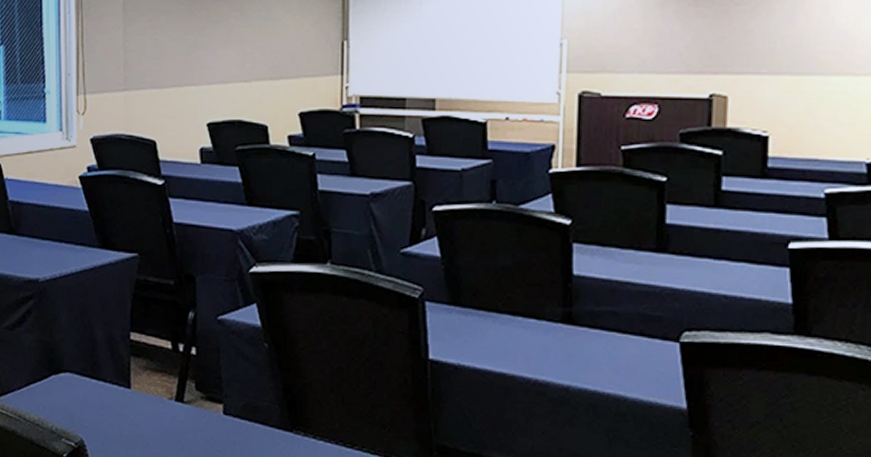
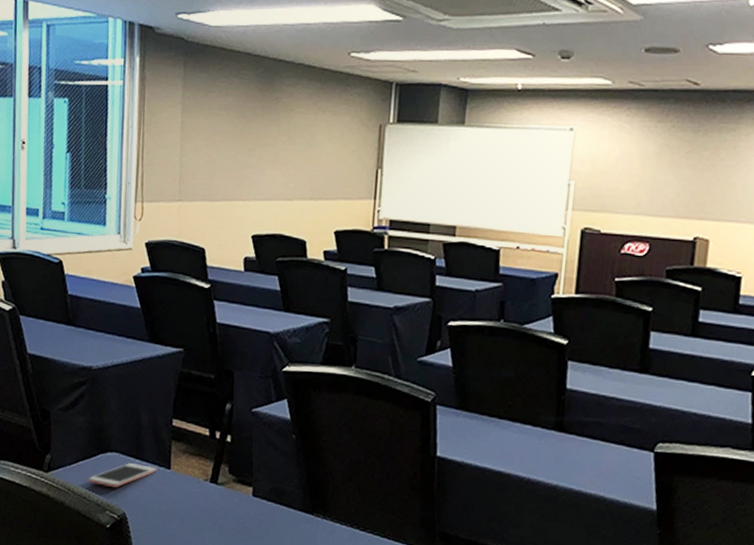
cell phone: none [40,383,116,412] -> present [88,463,157,488]

